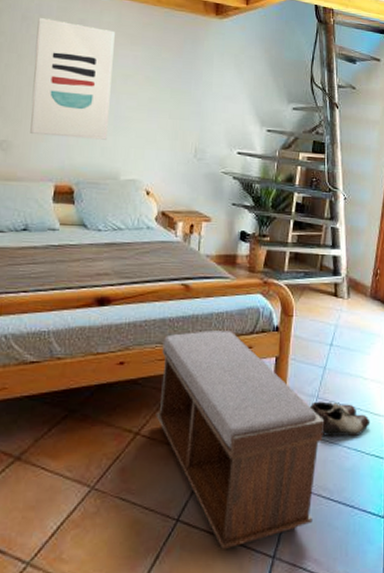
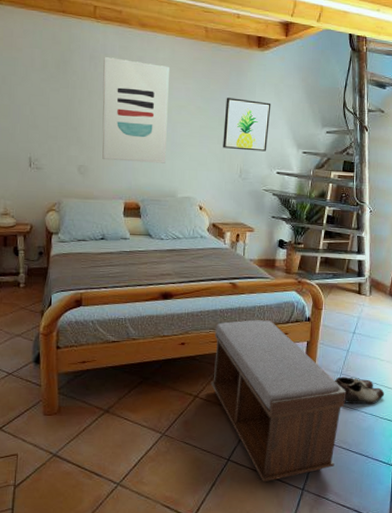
wall art: none [175,67,231,129] -> present [223,98,271,152]

